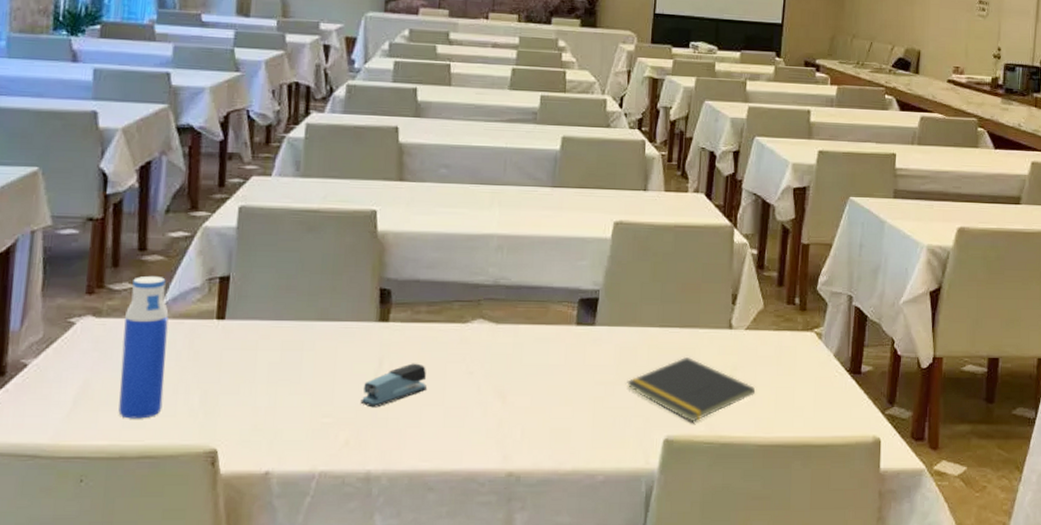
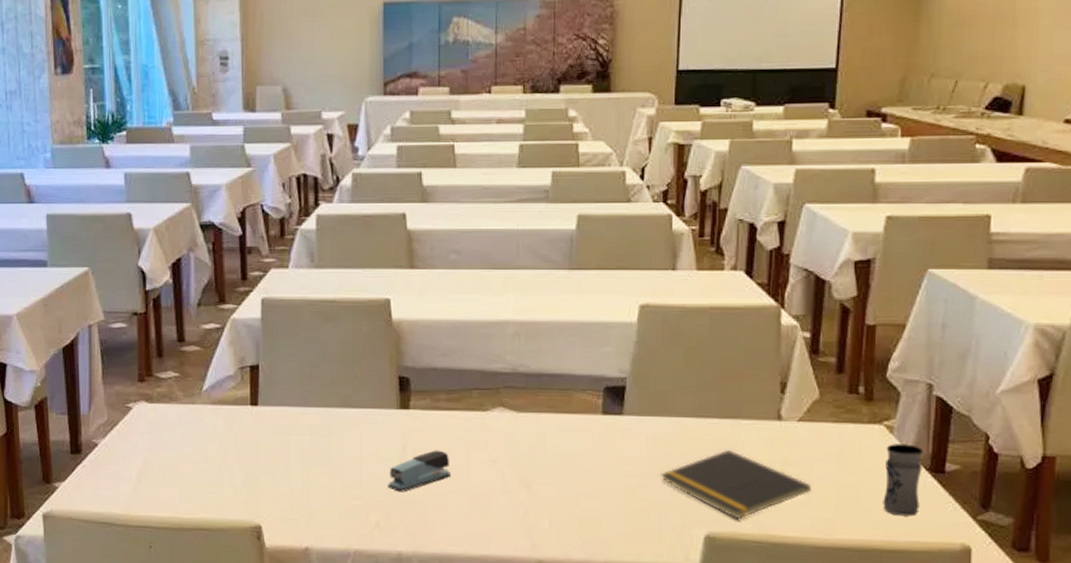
water bottle: present [118,275,169,419] -> none [172,365,211,495]
jar: none [812,349,845,413] -> present [883,444,923,516]

